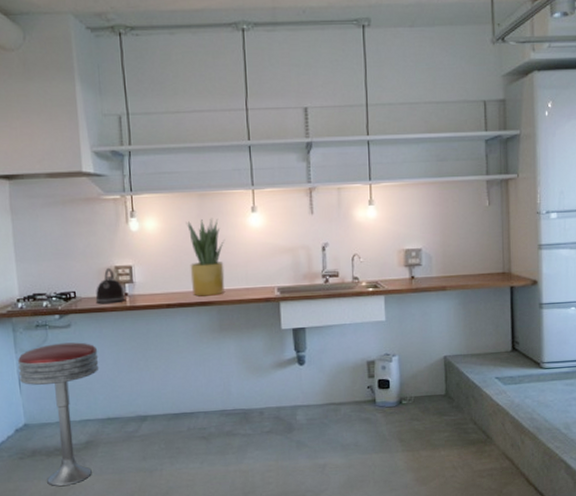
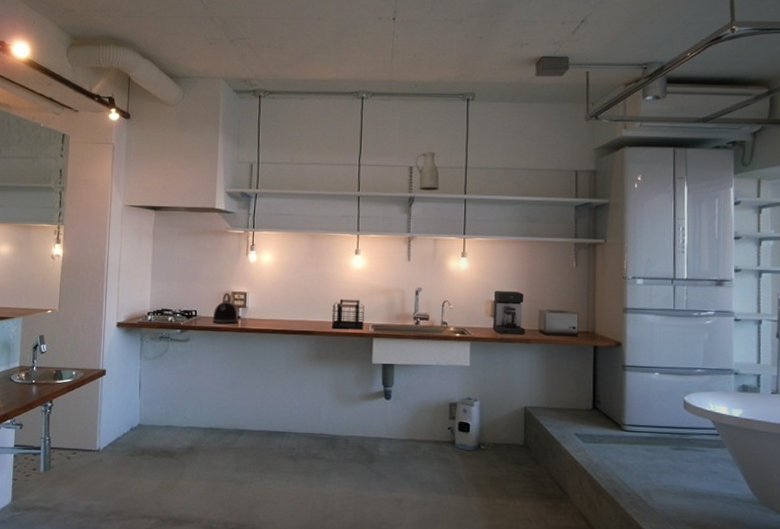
bar stool: present [17,342,99,487] -> none [139,354,209,486]
planter: present [186,218,225,297] -> none [295,256,330,326]
dish rack: none [231,261,269,297] -> present [331,299,365,330]
ceramic pitcher: none [309,89,339,134] -> present [414,151,440,191]
coffee maker: none [405,237,441,285] -> present [492,291,526,335]
toaster: none [452,252,496,281] -> present [537,309,580,337]

